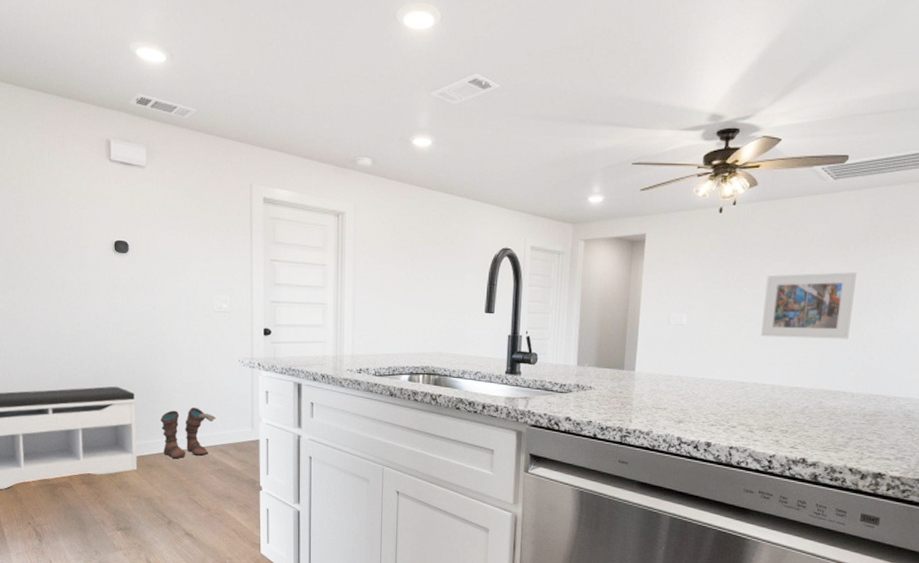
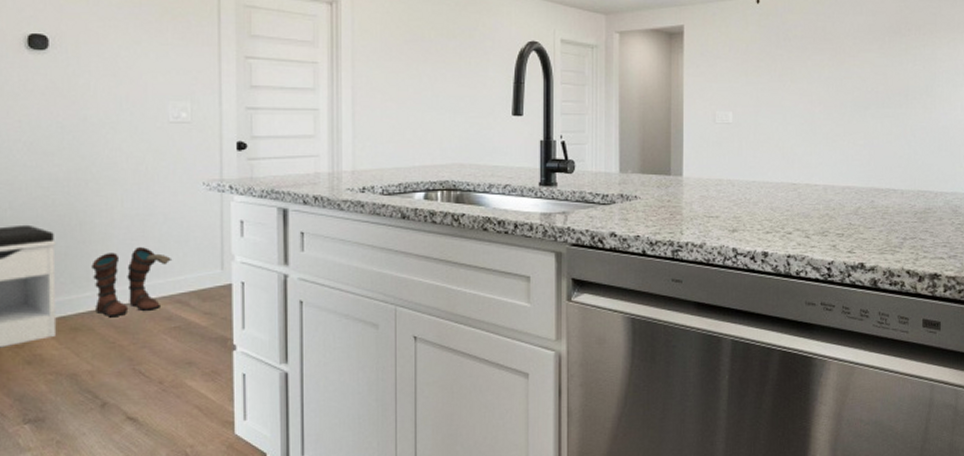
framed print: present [761,272,857,340] -> none [808,65,894,134]

